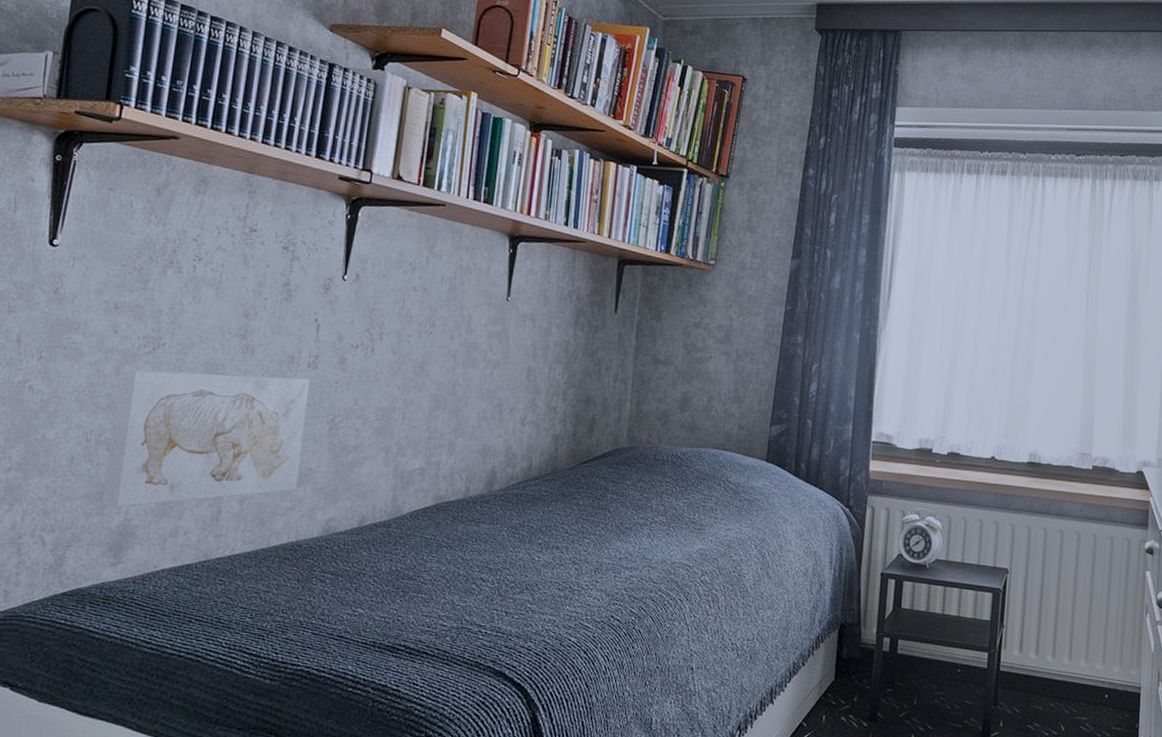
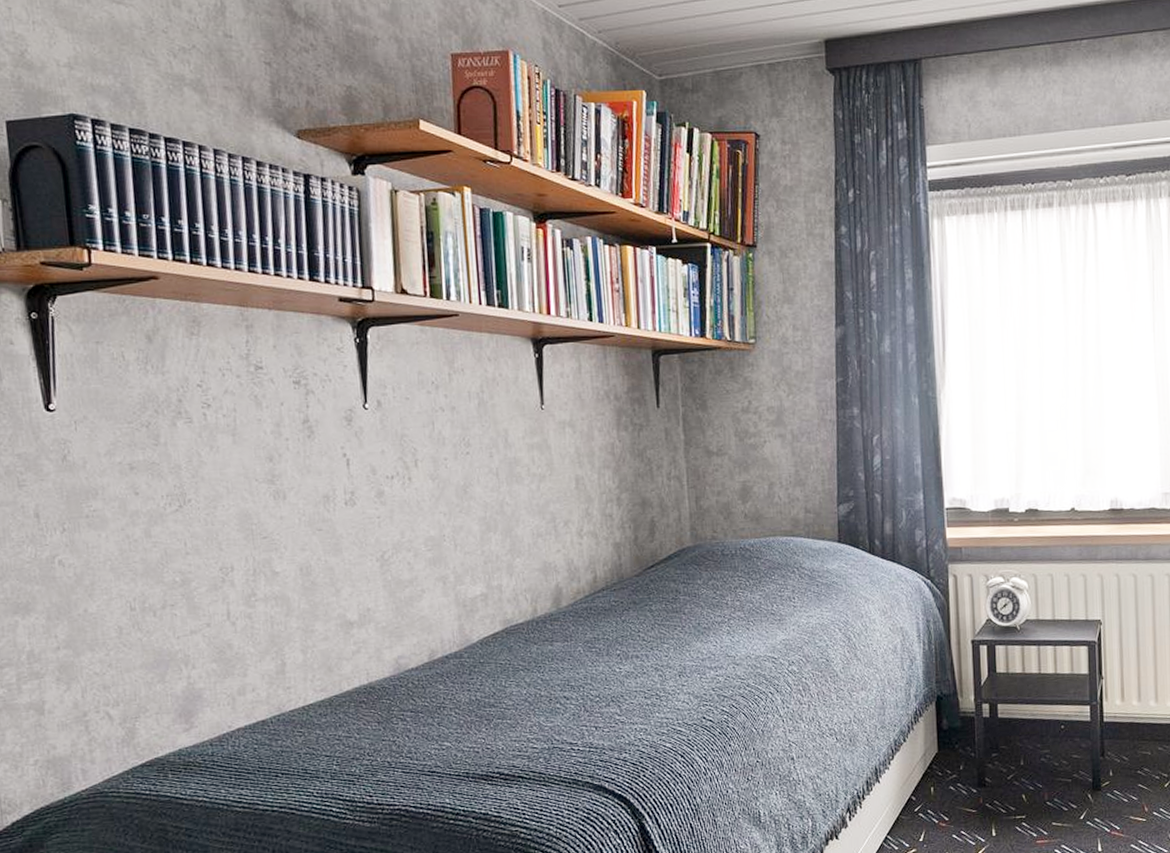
wall art: present [101,369,310,507] -> none [149,517,359,673]

